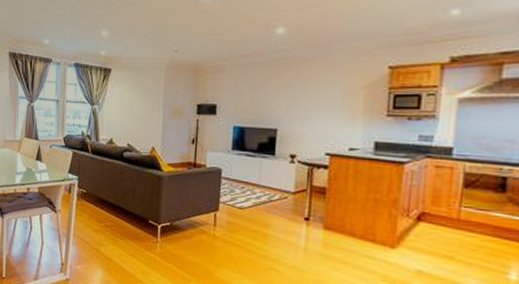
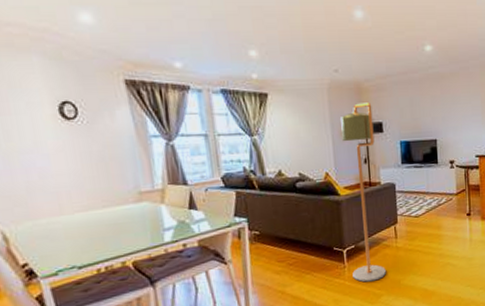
floor lamp: none [164,82,208,265] -> present [341,101,386,282]

